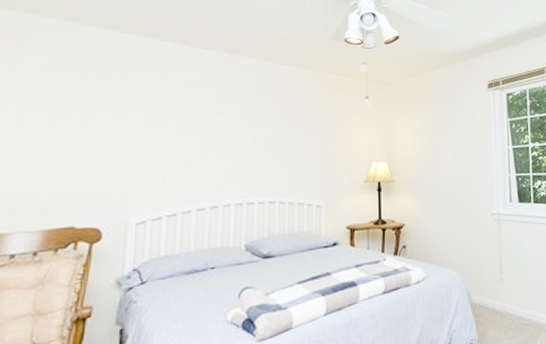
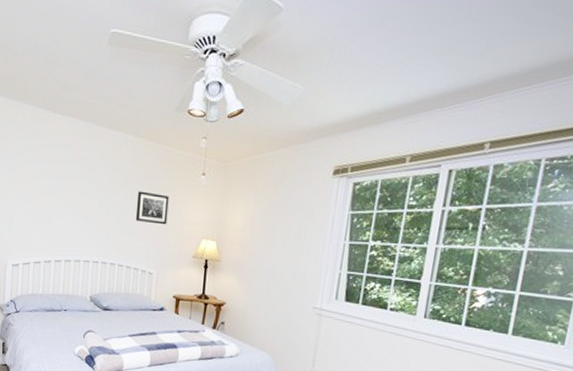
wall art: none [296,120,333,153] -> present [135,191,169,225]

